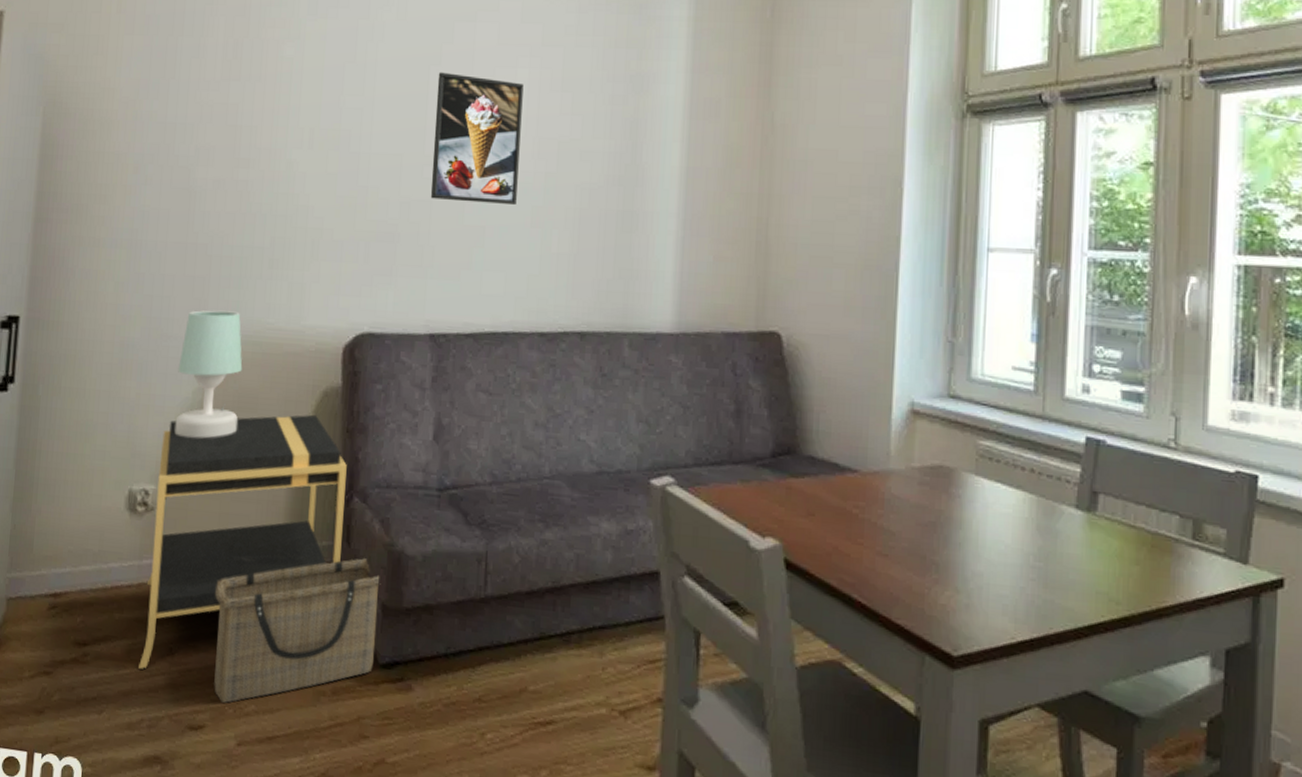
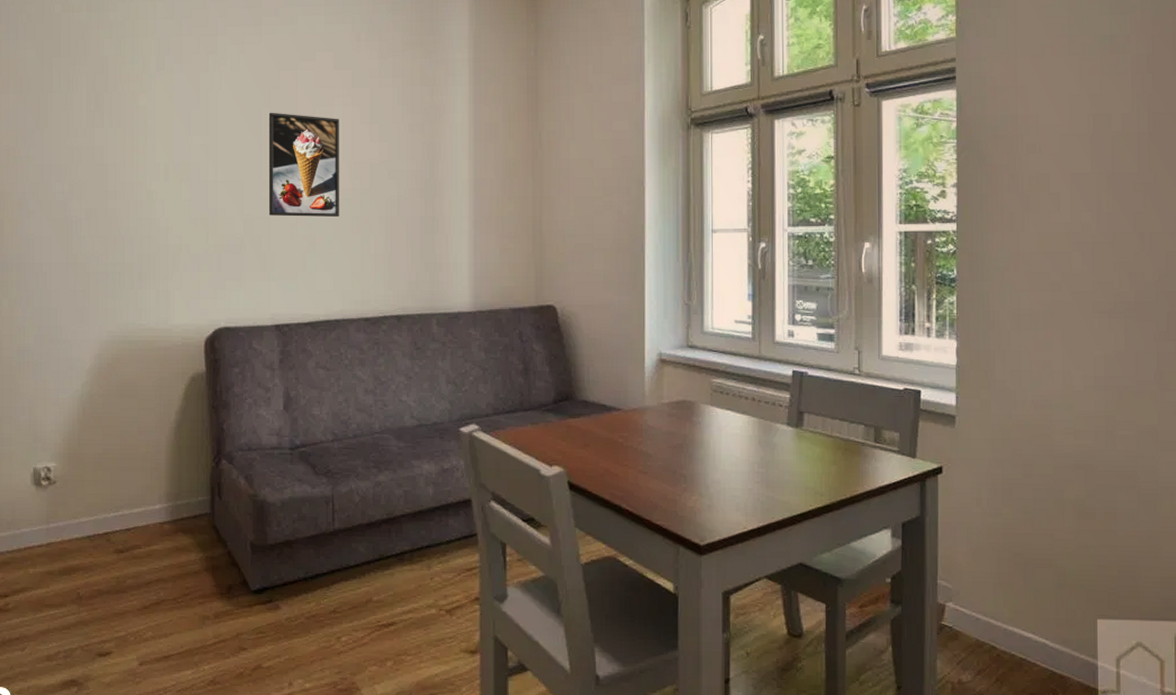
nightstand: present [138,414,347,669] -> none [53,396,214,612]
table lamp: present [174,310,243,439] -> none [68,317,122,422]
basket: present [214,558,381,703] -> none [113,508,249,632]

